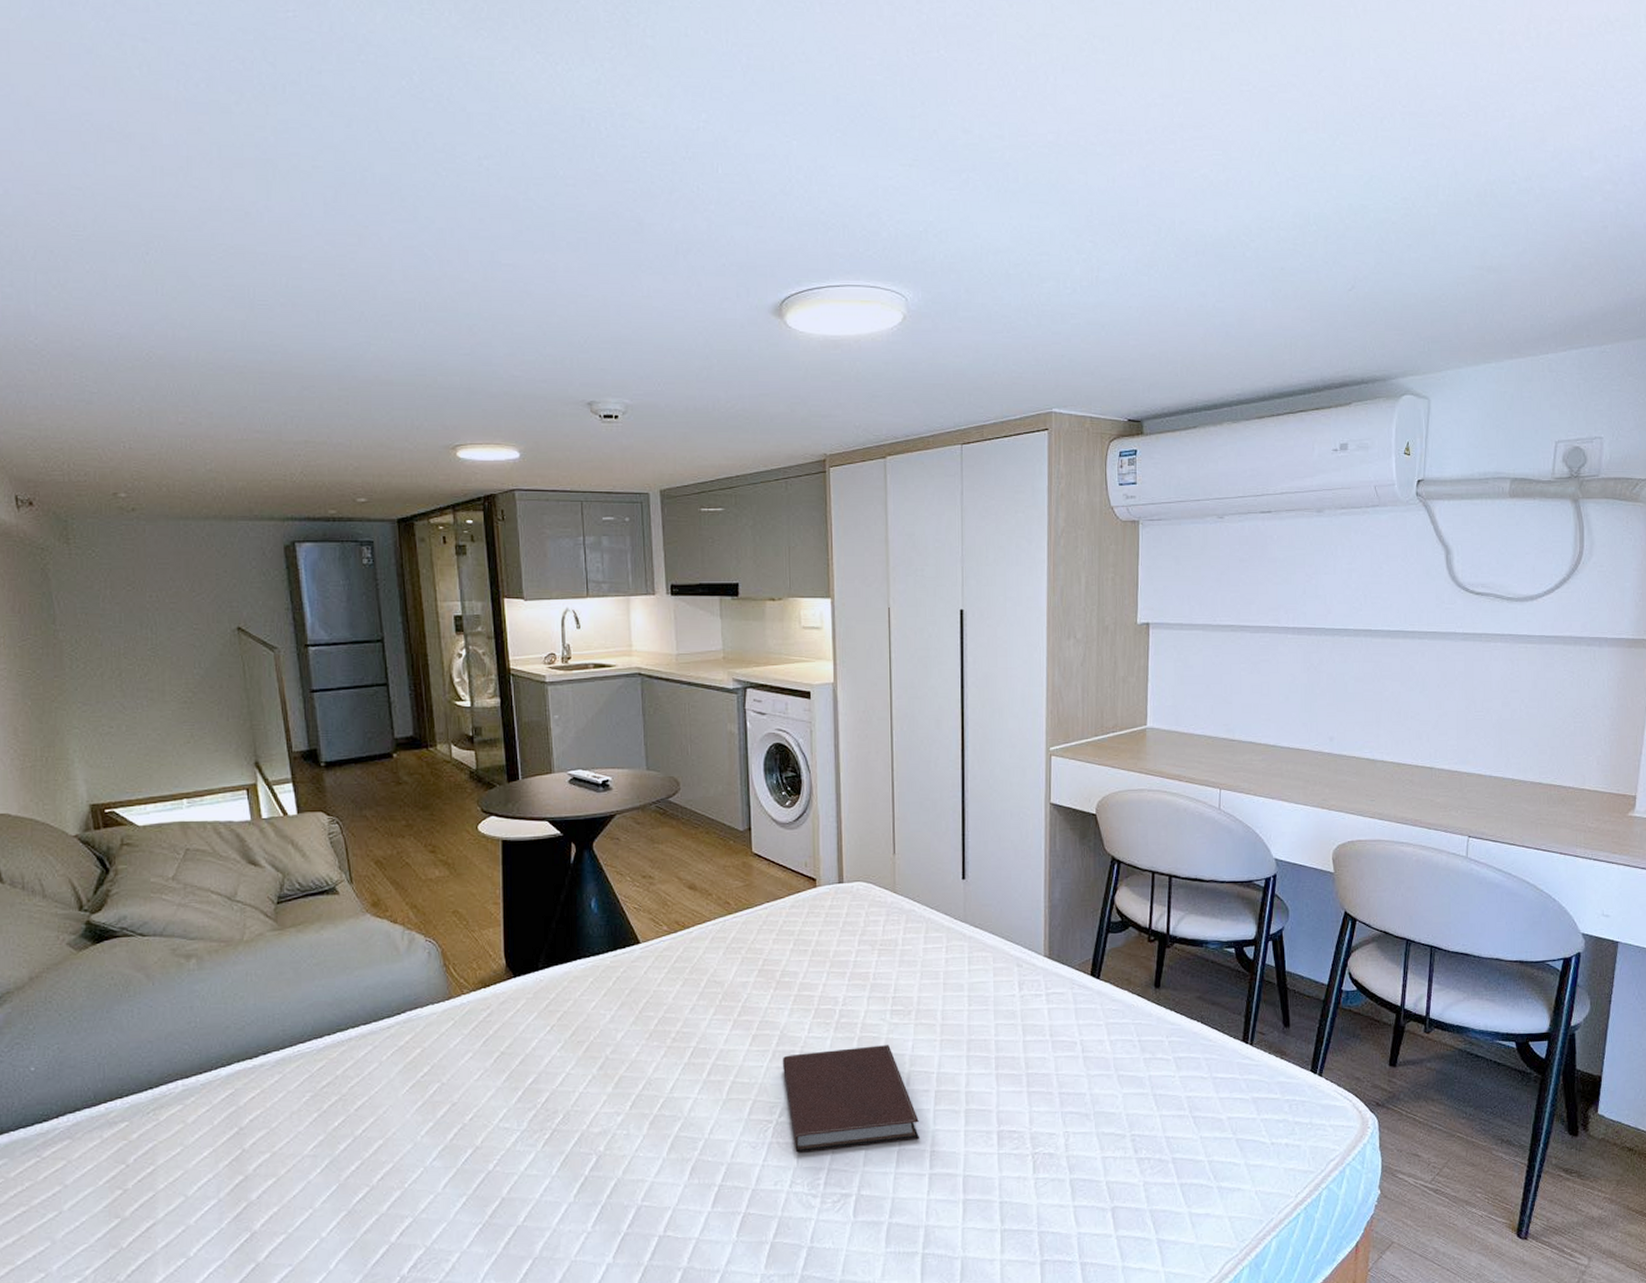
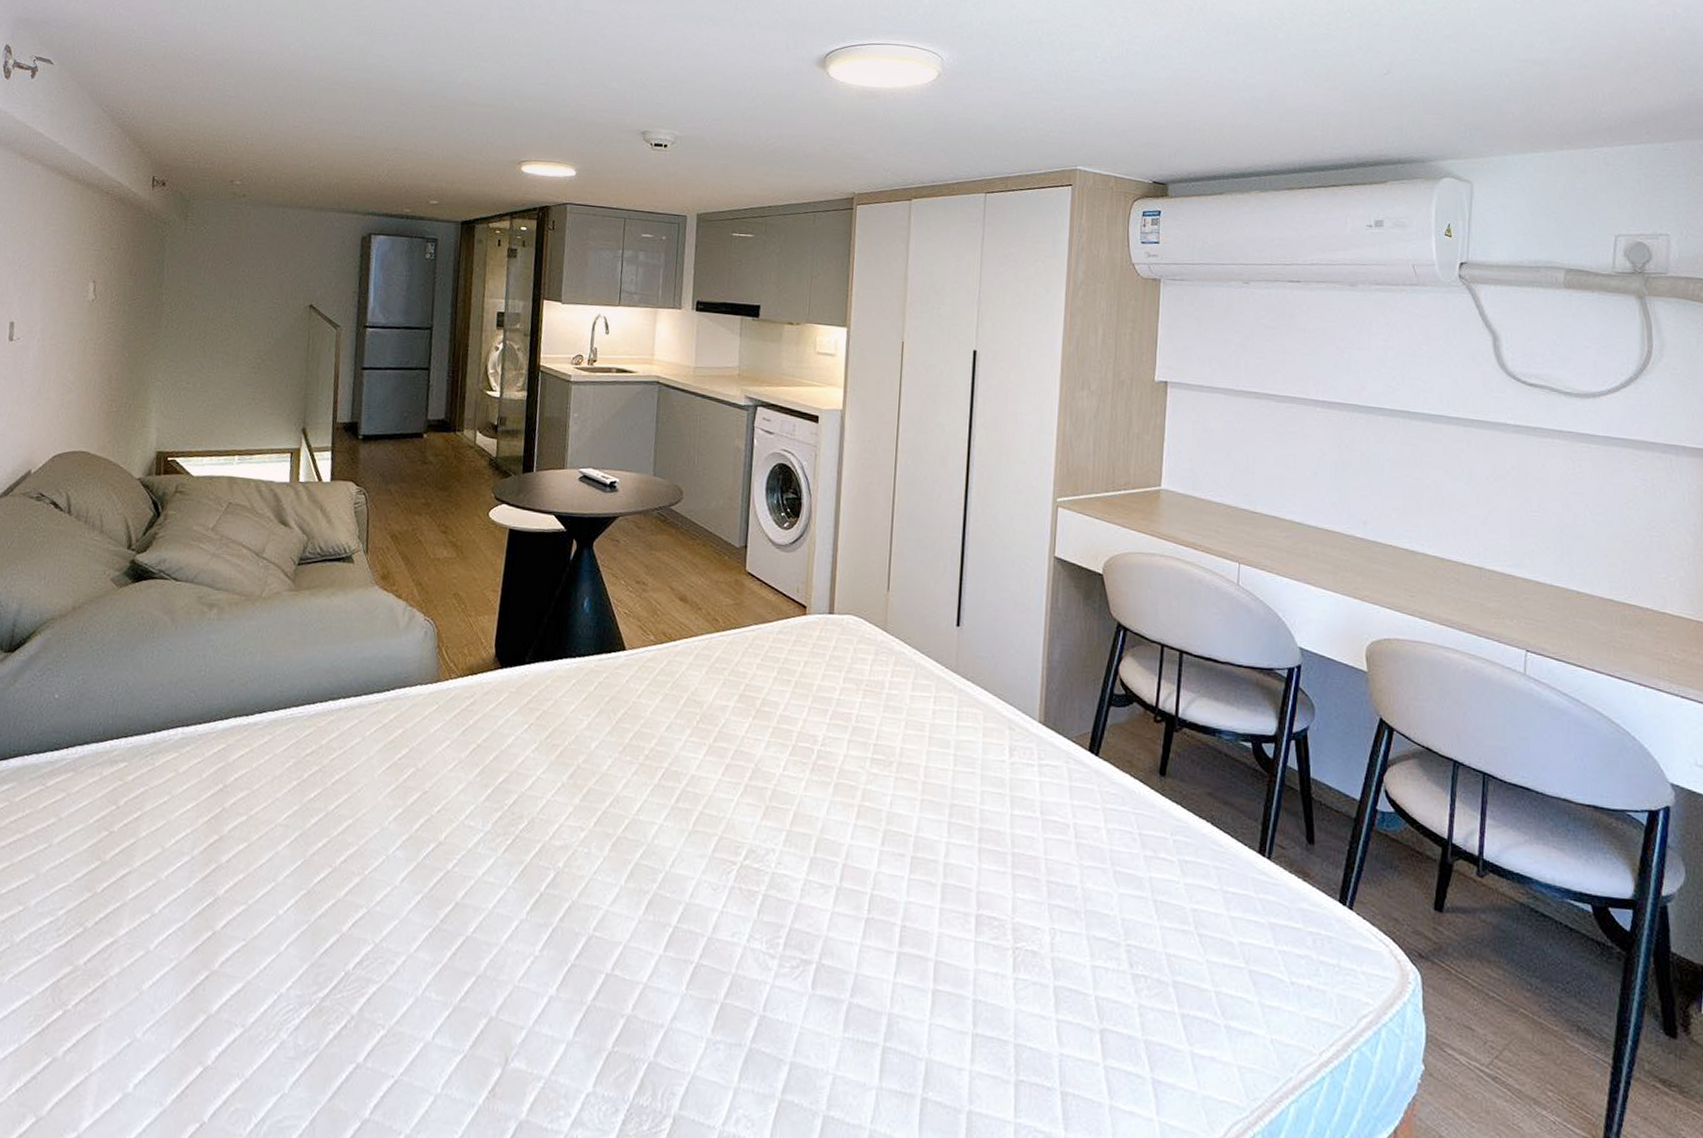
notebook: present [782,1045,919,1153] -> none [753,792,891,910]

